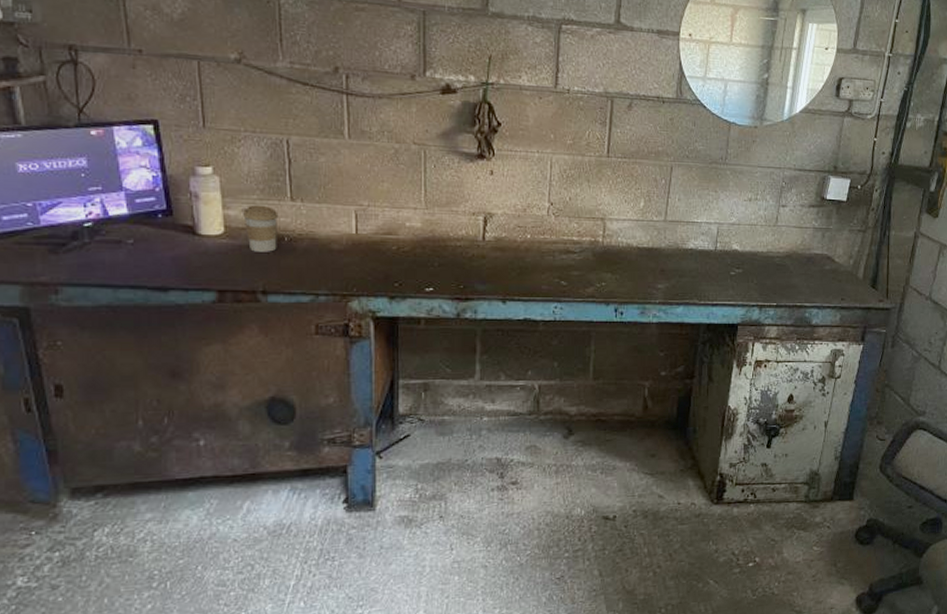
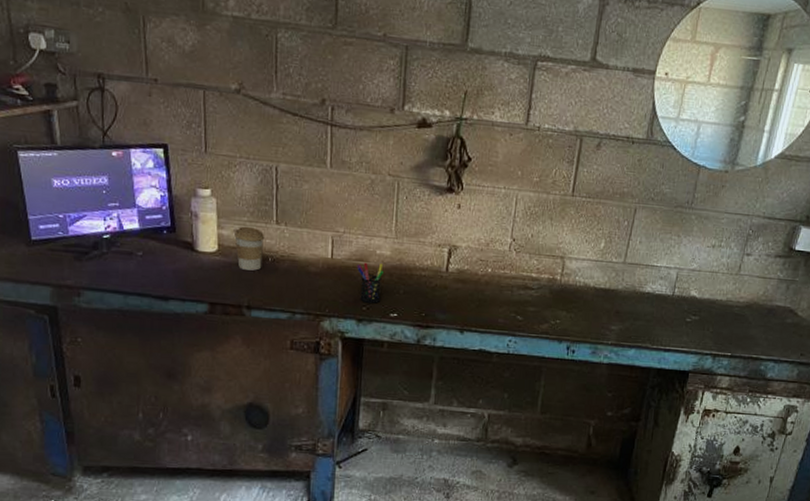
pen holder: none [385,236,416,278] -> present [356,262,385,303]

